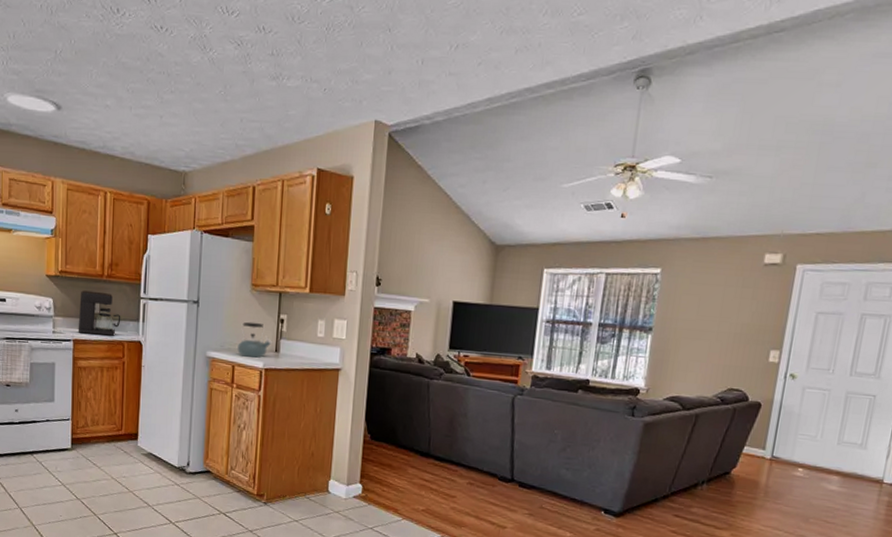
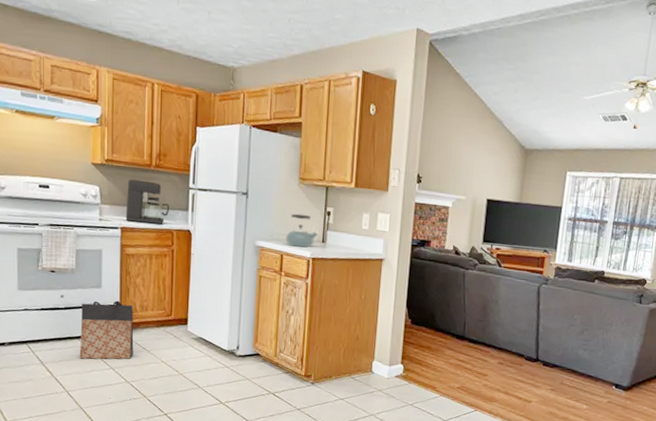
bag: none [32,415,85,476] -> present [79,300,134,360]

